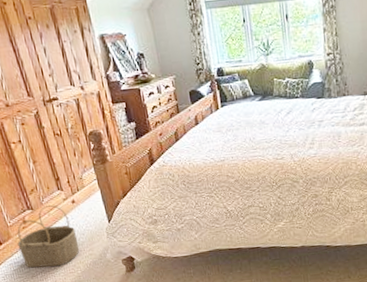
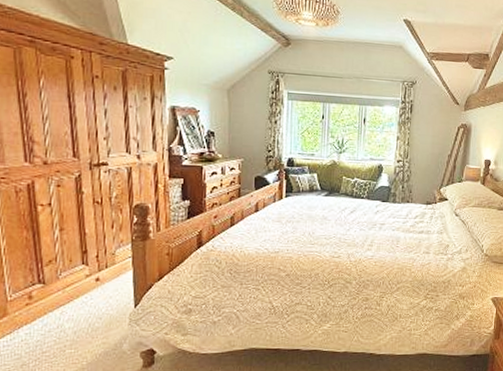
wicker basket: present [17,204,80,268] -> none [13,280,92,355]

